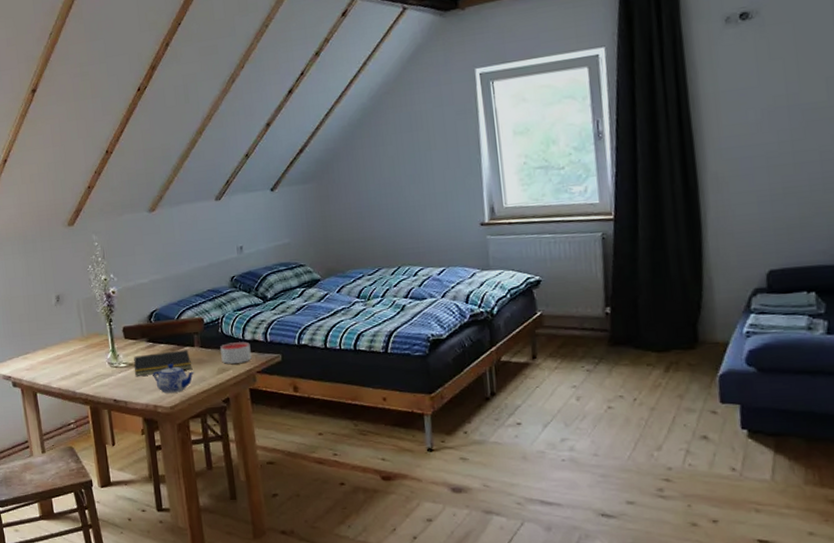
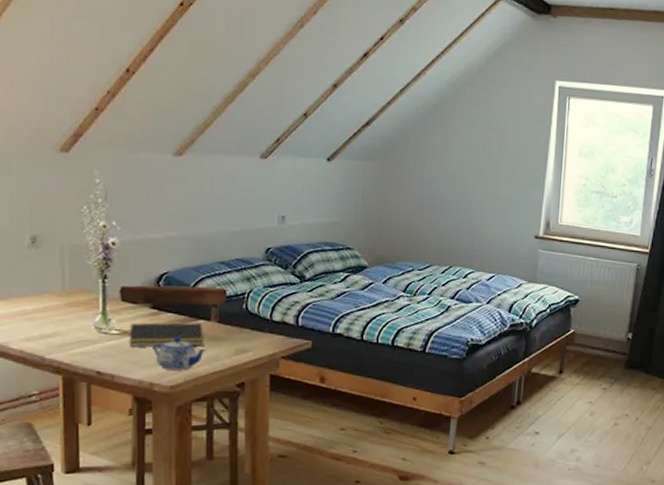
candle: present [220,342,252,364] -> none [241,321,278,345]

